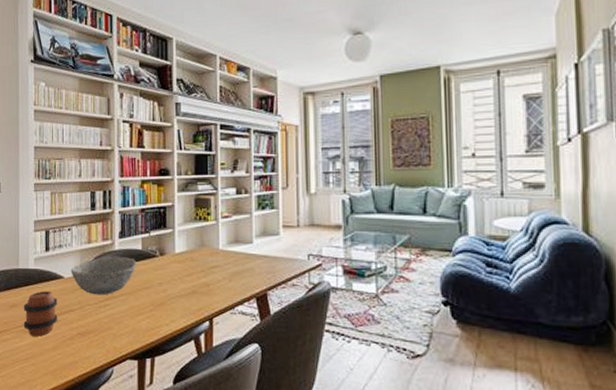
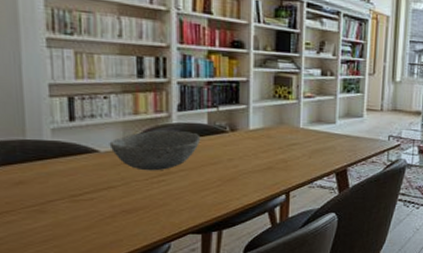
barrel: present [23,291,58,337] -> none [36,166,92,216]

